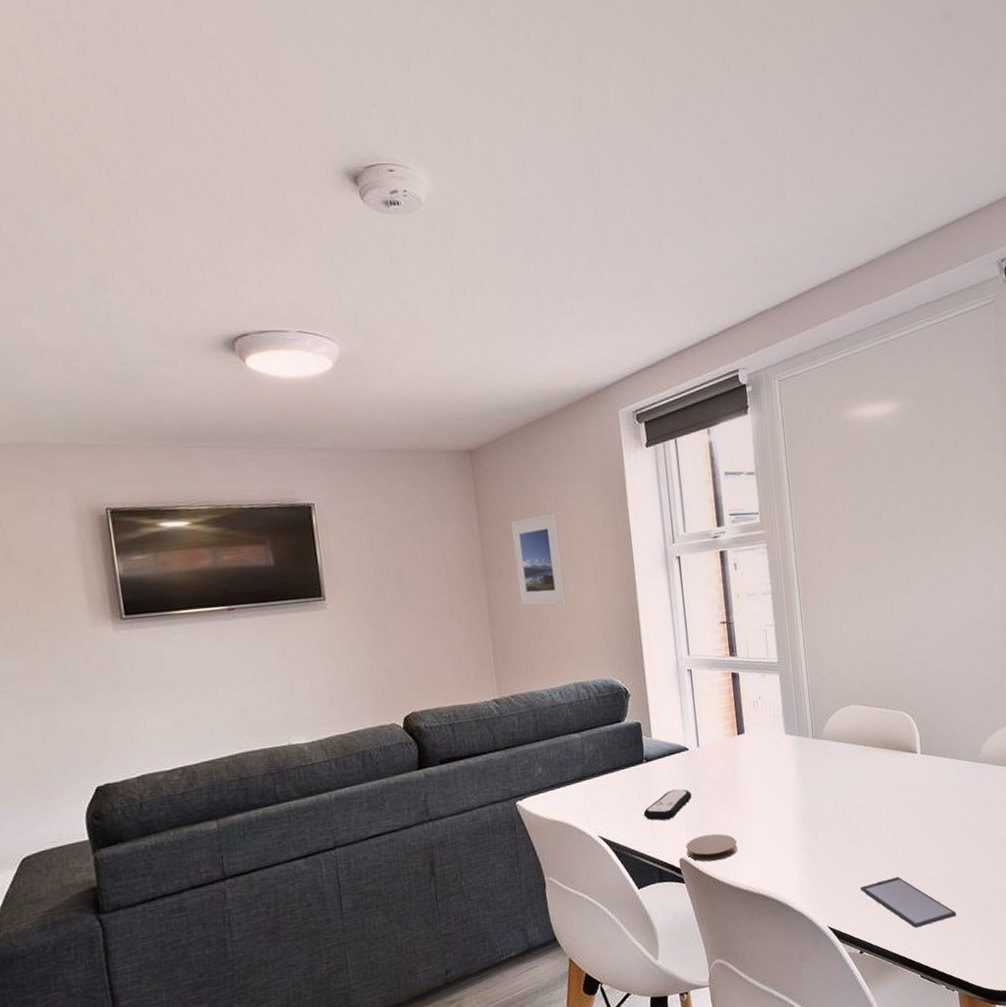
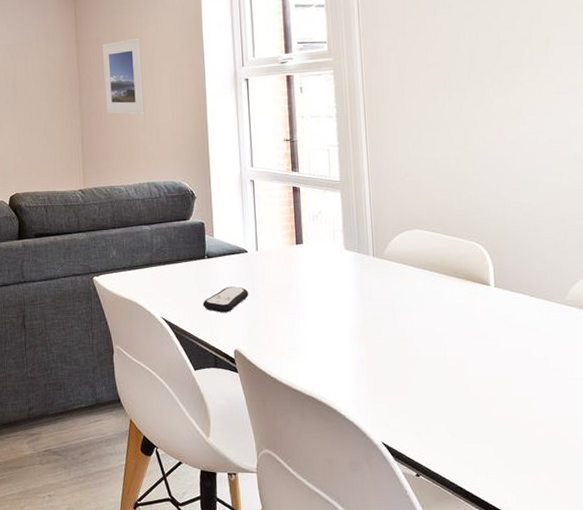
coaster: present [686,833,738,862] -> none [241,332,292,358]
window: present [860,877,957,928] -> none [419,407,532,464]

